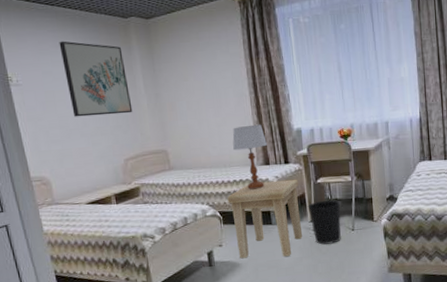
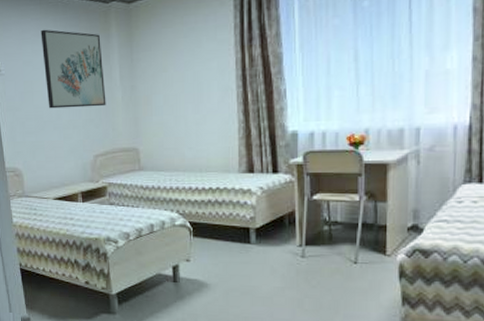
side table: present [227,179,303,259] -> none [200,192,288,284]
table lamp: present [232,124,267,190] -> none [212,124,253,200]
wastebasket: present [307,200,342,245] -> none [297,221,342,276]

